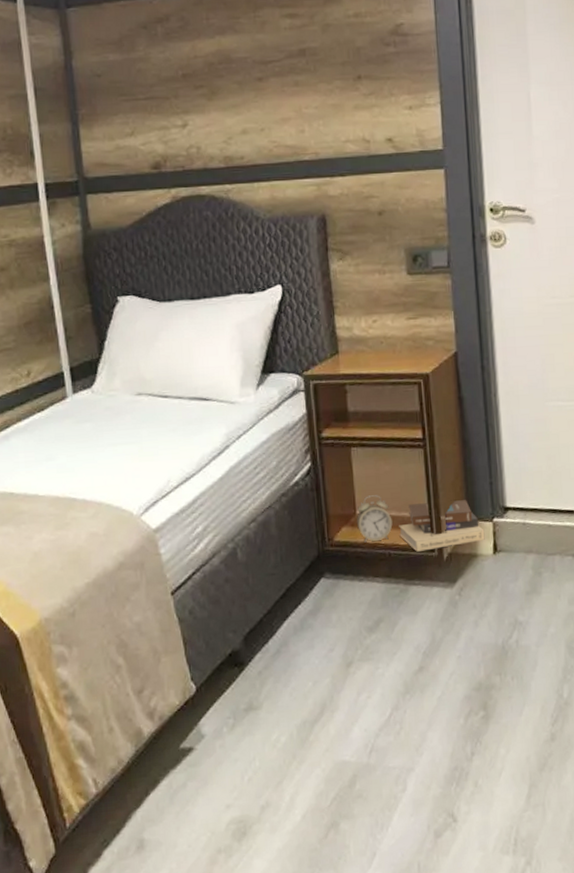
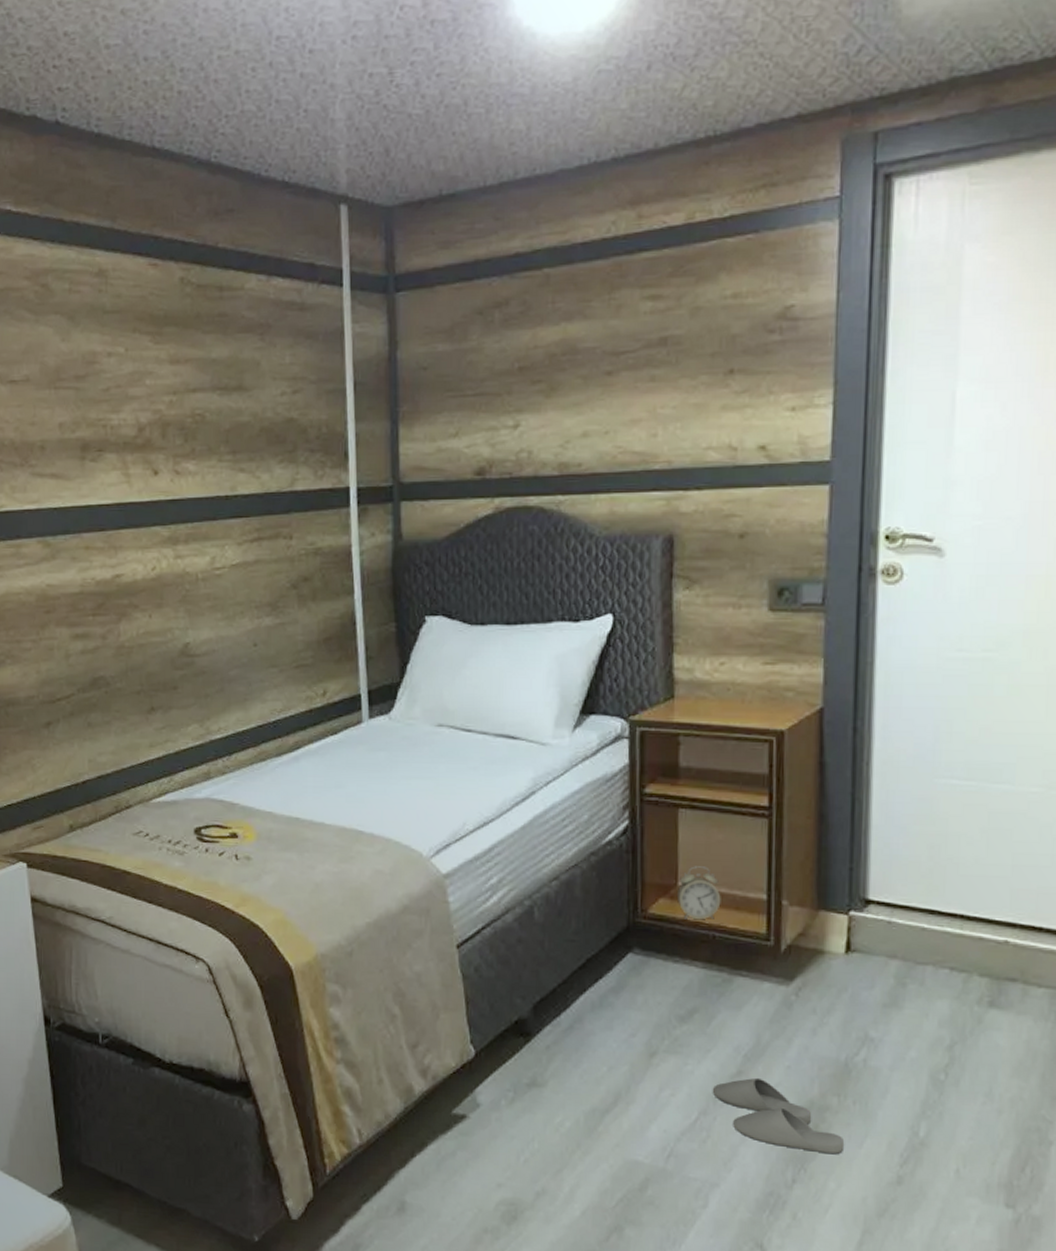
books: present [399,500,485,552] -> none [728,882,837,939]
slippers: none [400,670,509,726] -> present [712,1077,845,1155]

